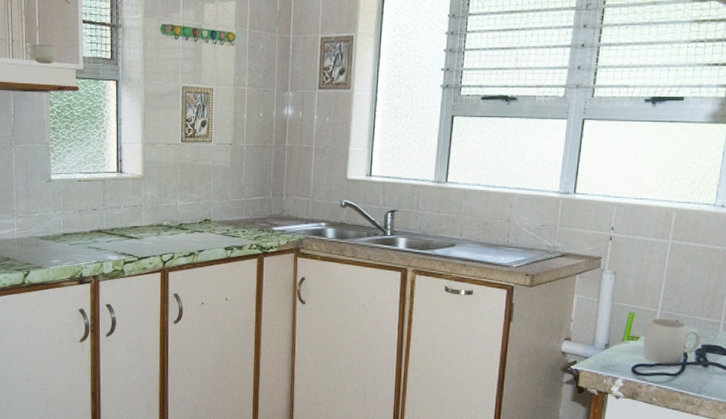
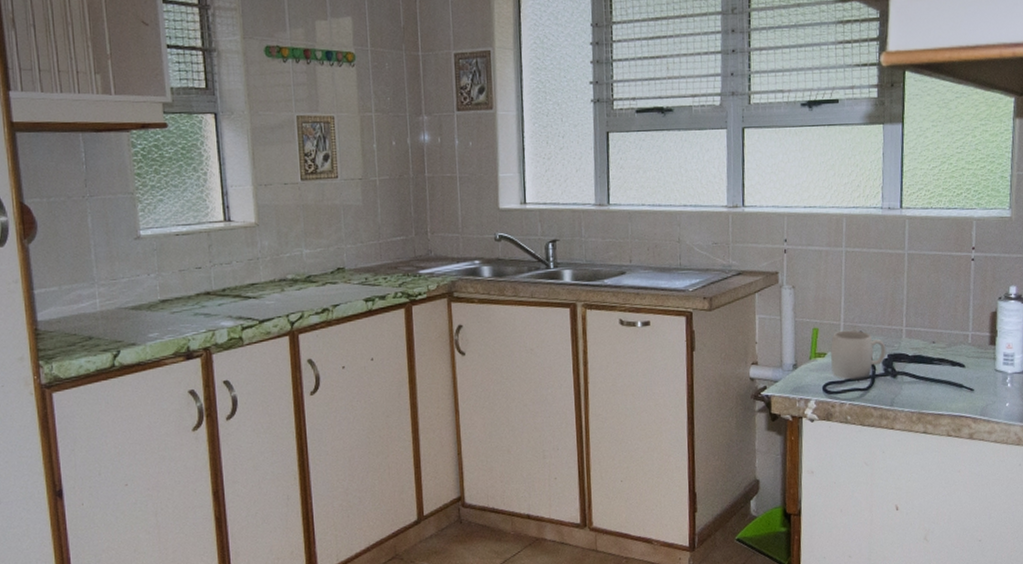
cup: present [25,45,57,64] -> none [95,75,137,98]

